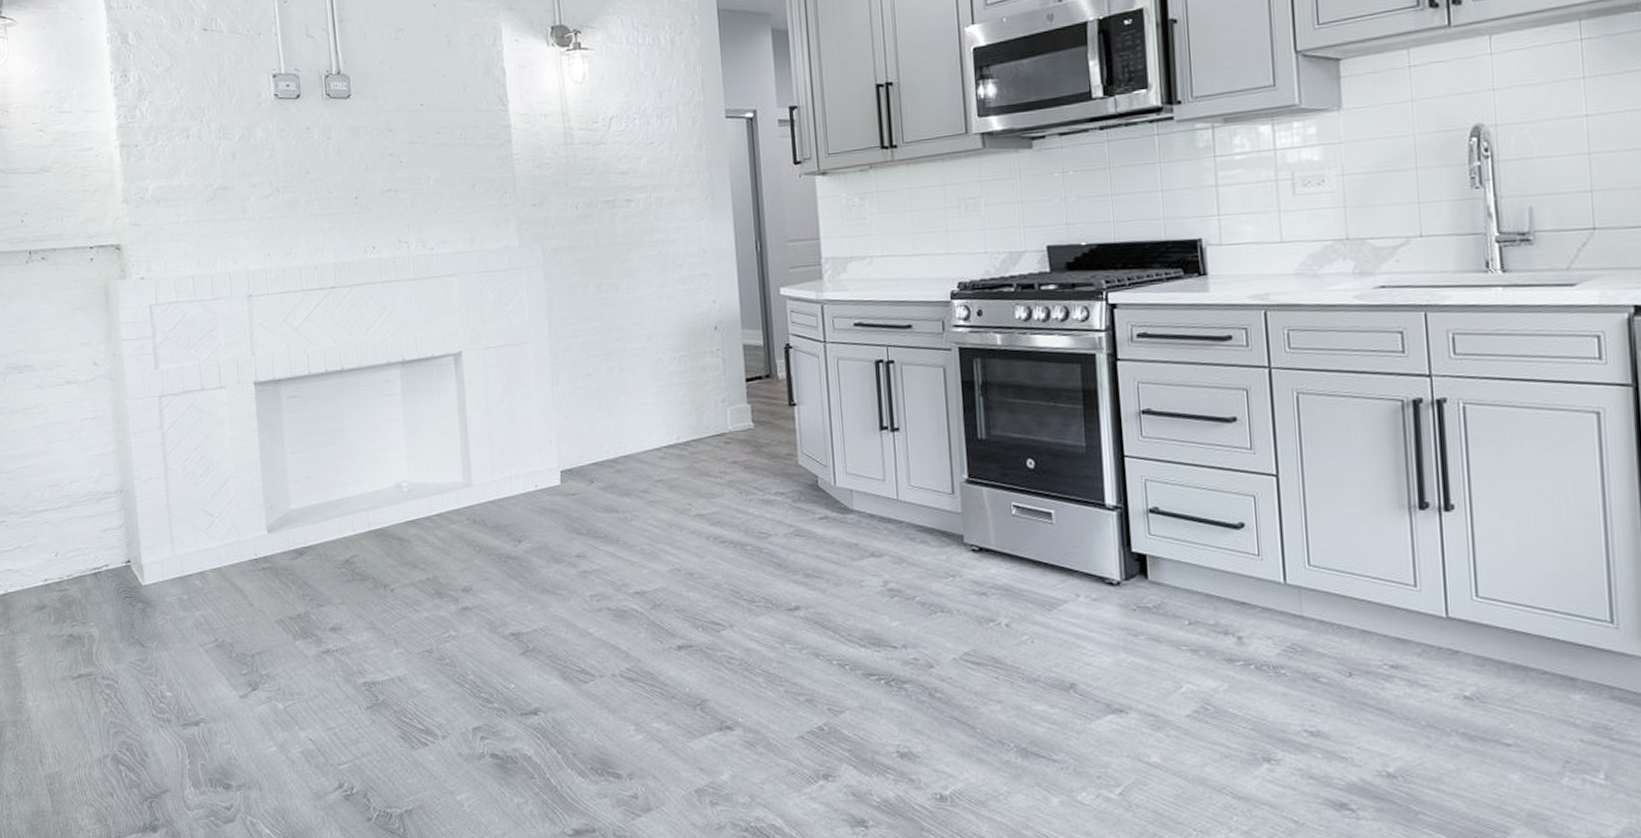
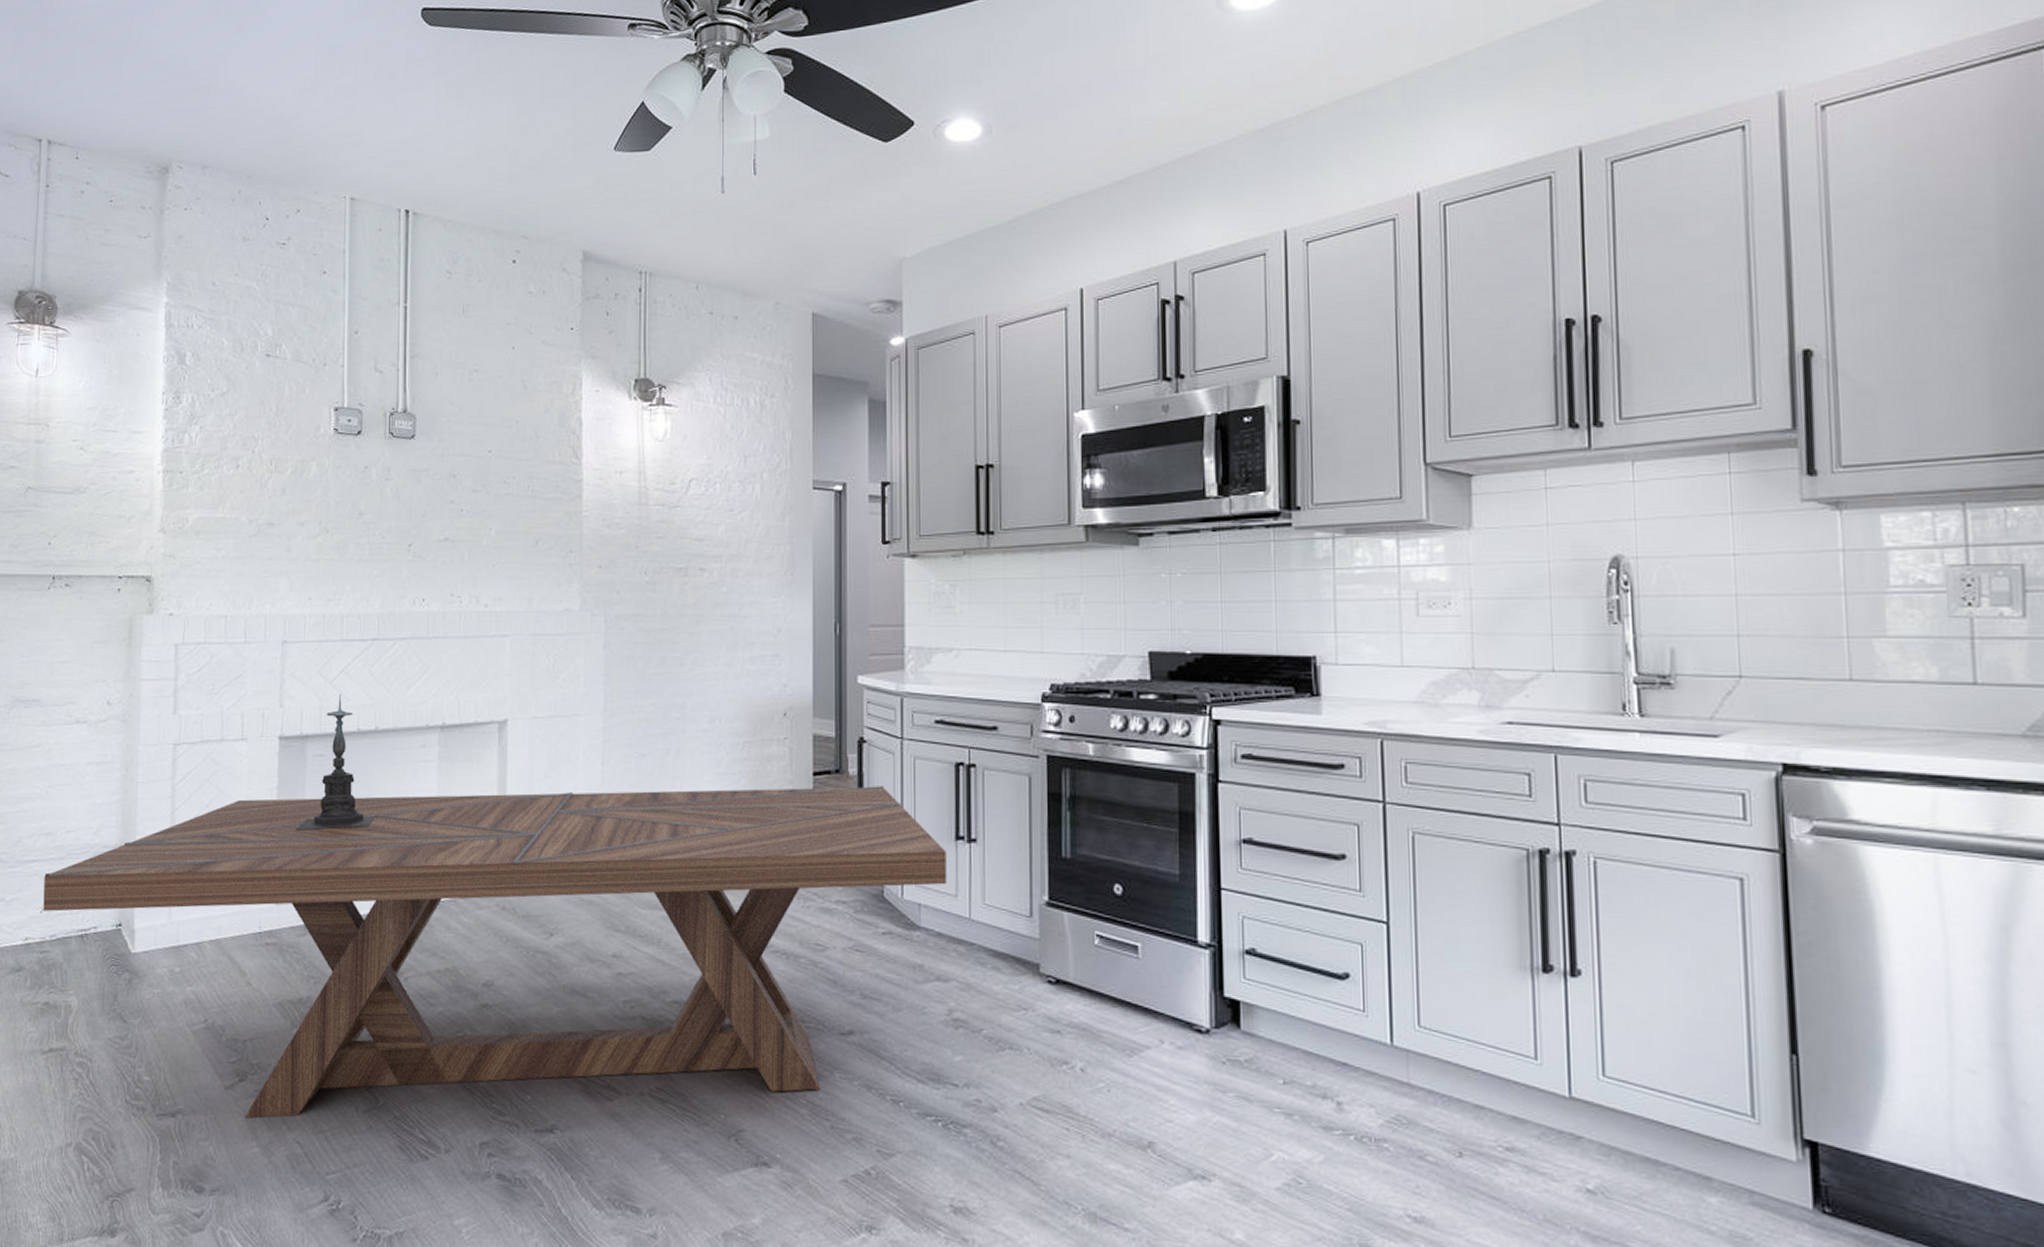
dining table: none [55,386,875,722] -> present [43,786,947,1118]
candle holder: none [278,339,350,466] -> present [295,693,375,831]

